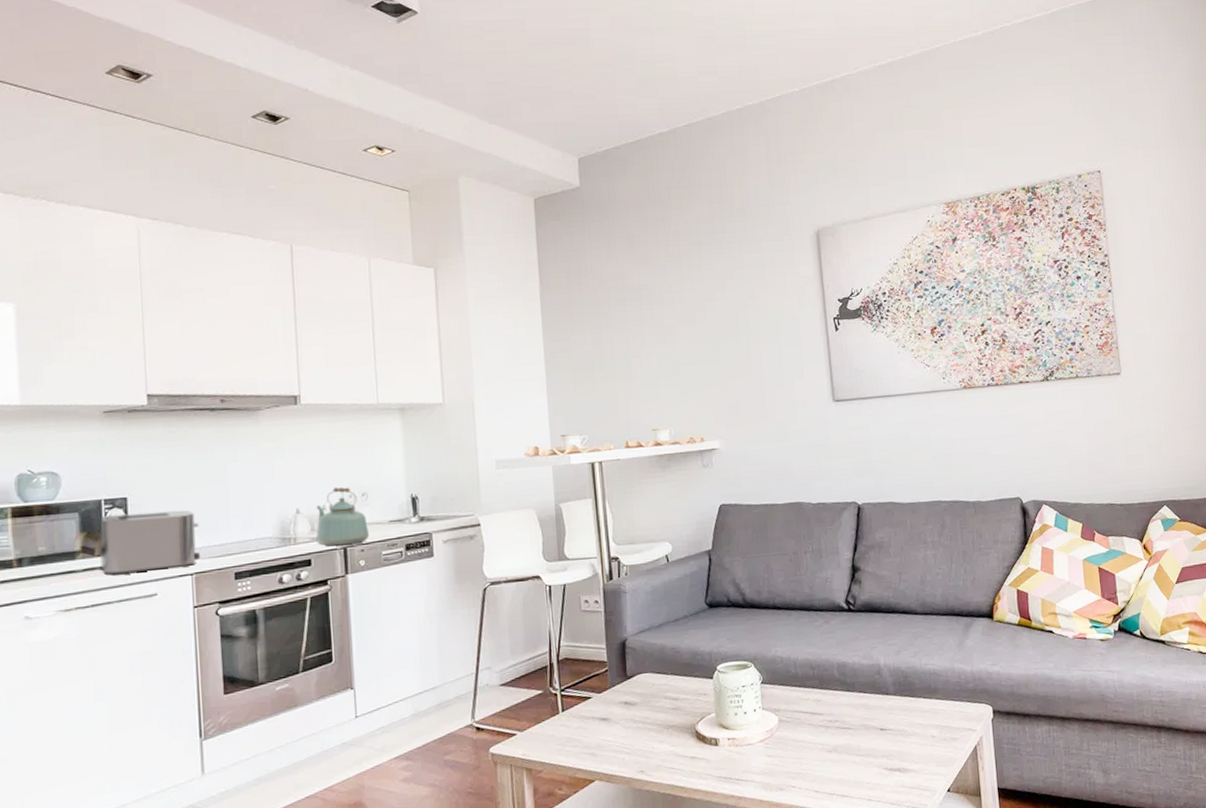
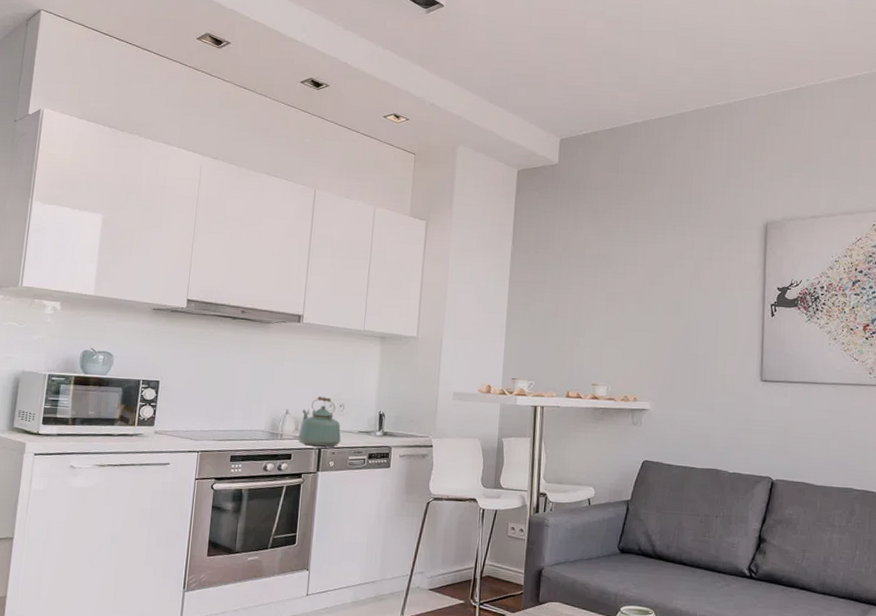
toaster: present [98,510,201,577] -> none [130,393,210,445]

